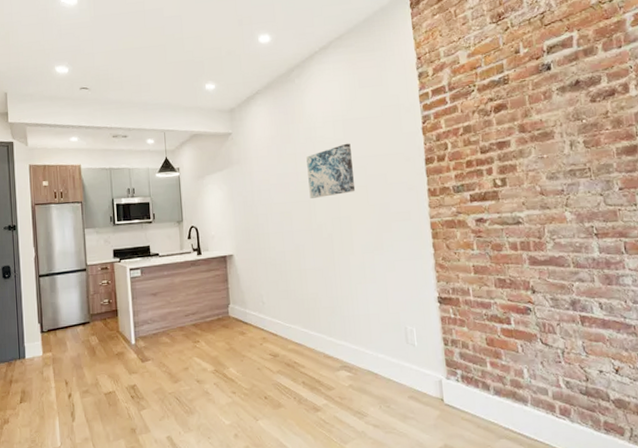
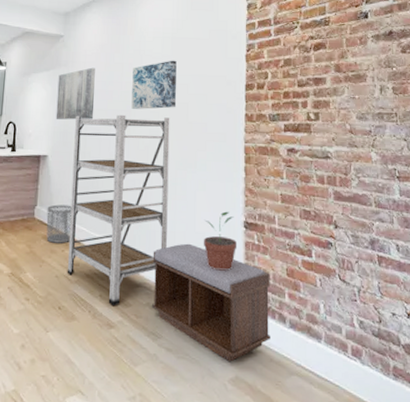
wall art: none [232,161,274,218] -> present [55,67,95,120]
waste bin: none [240,300,266,338] -> present [46,204,72,243]
shelving unit: none [256,202,362,391] -> present [67,114,170,307]
bench: none [349,324,476,432] -> present [152,243,270,362]
potted plant: none [398,289,433,347] -> present [203,211,238,271]

